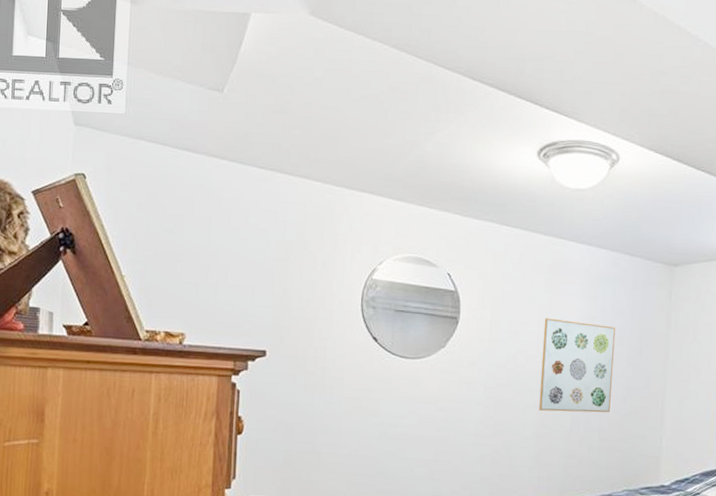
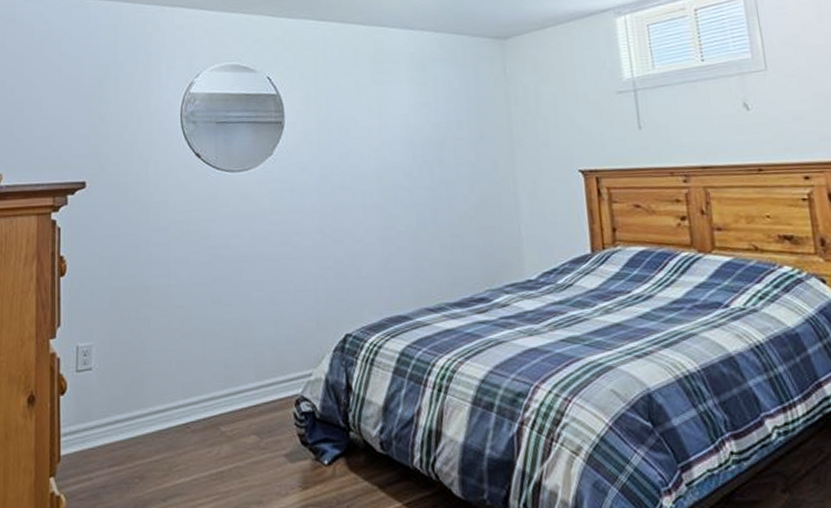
wall art: present [539,318,616,413] -> none [374,110,458,211]

